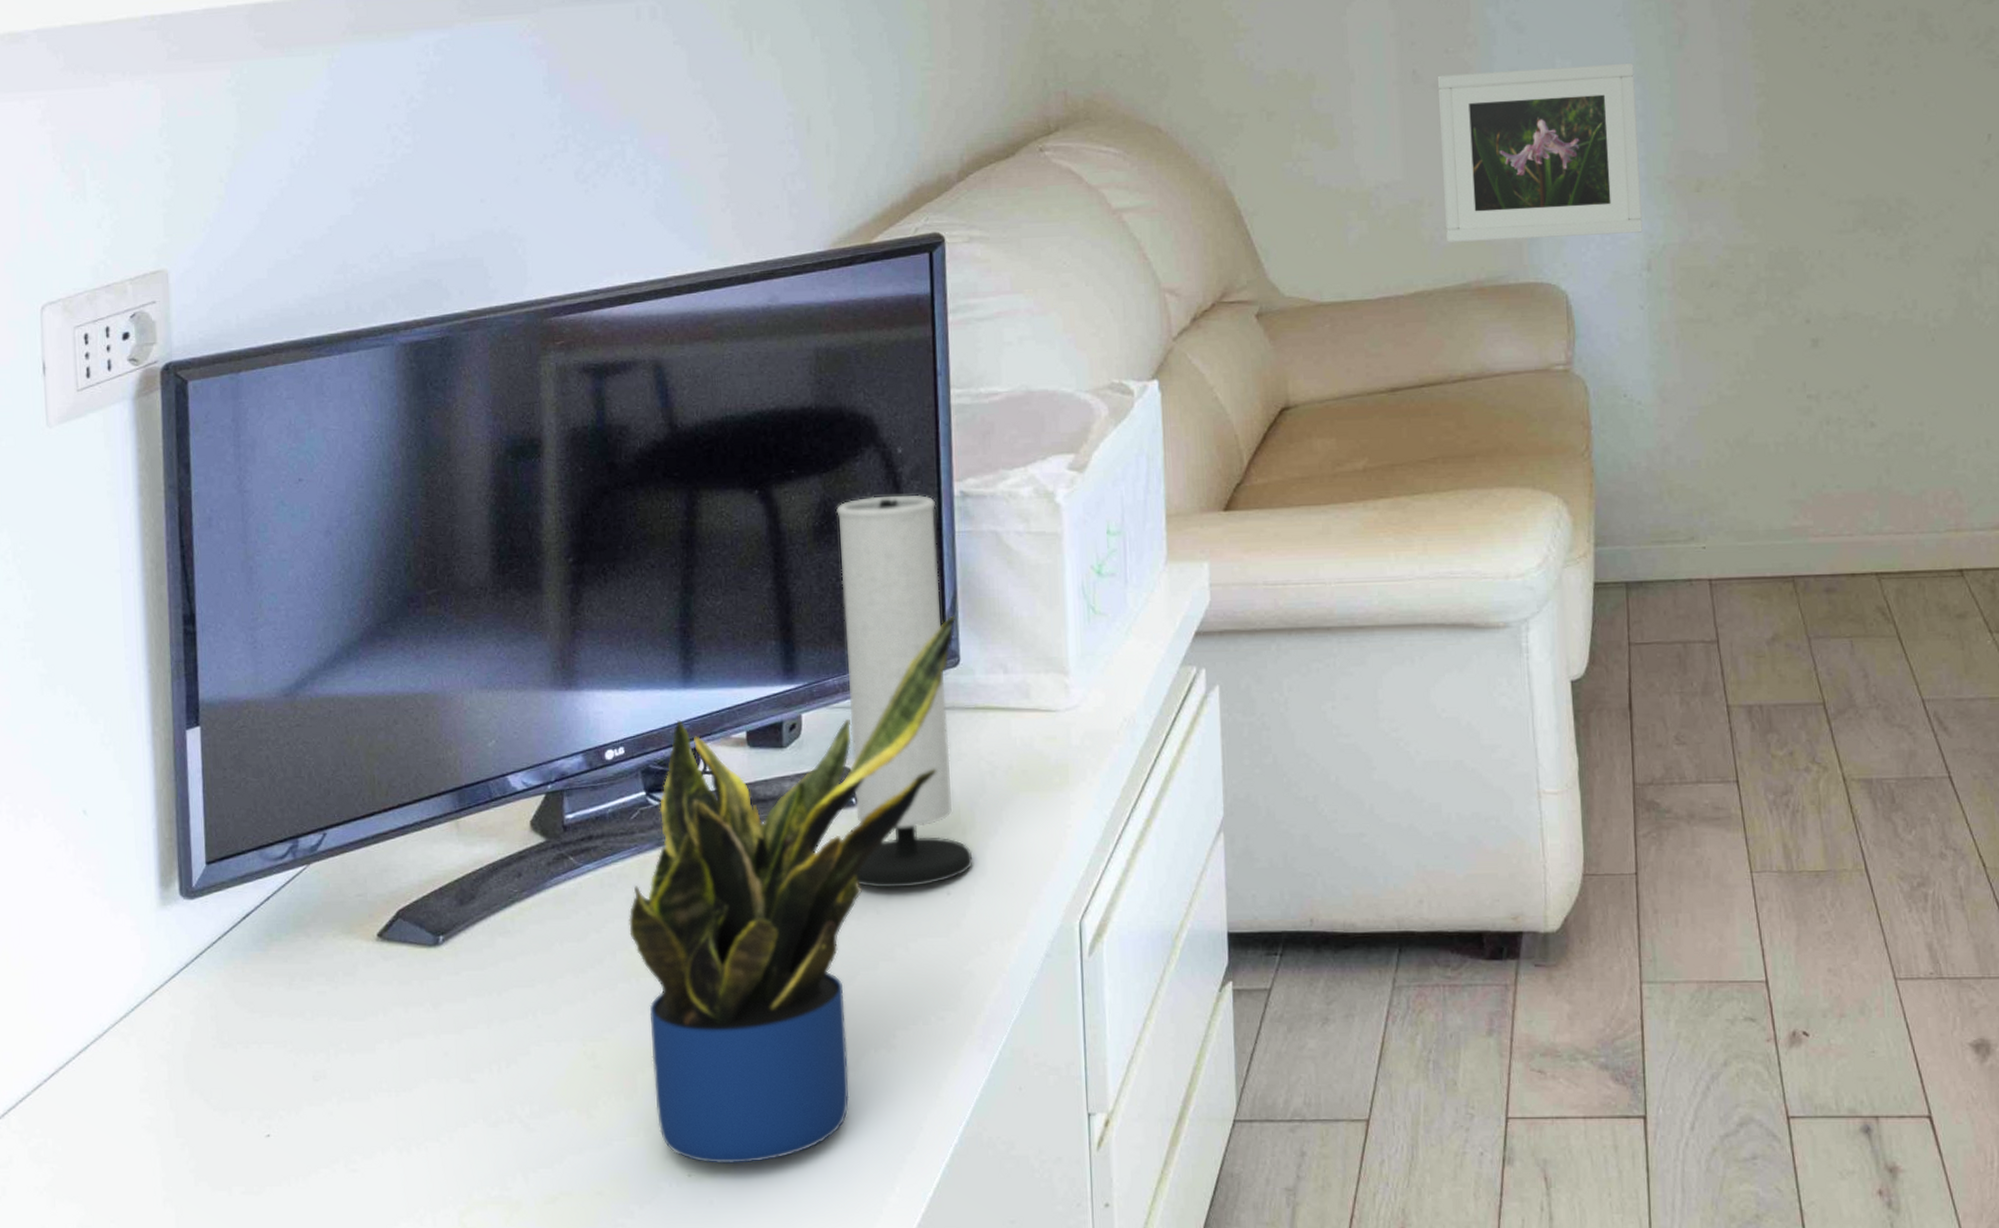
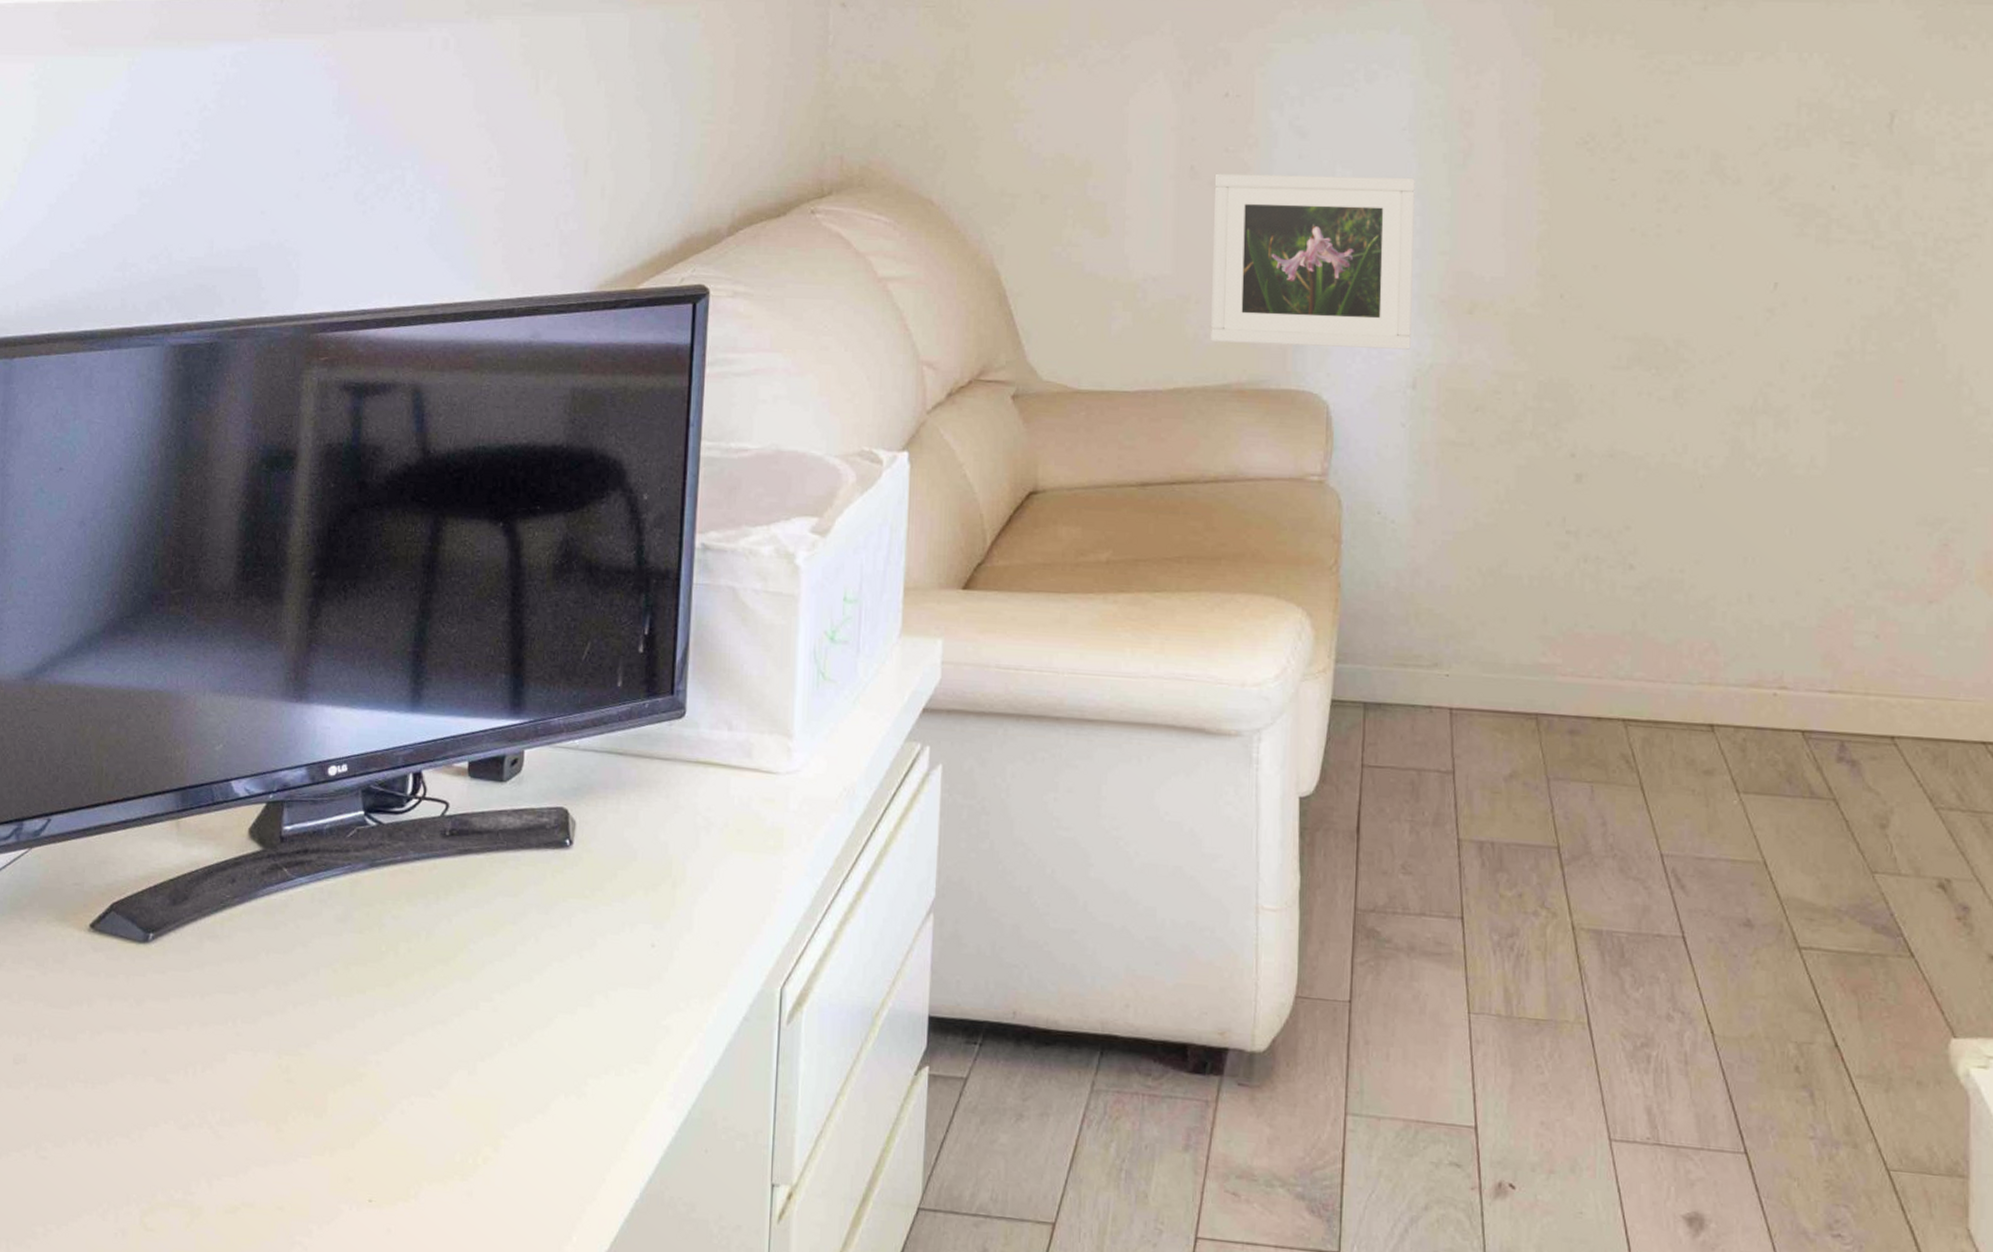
potted plant: present [629,615,956,1163] -> none [335,667,686,1196]
speaker: present [835,494,973,888] -> none [562,540,681,936]

